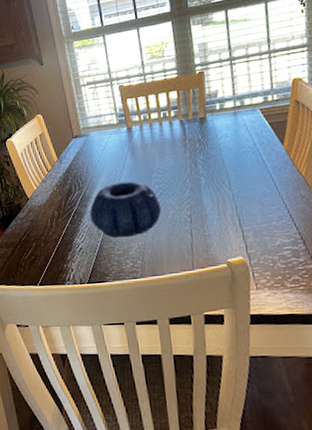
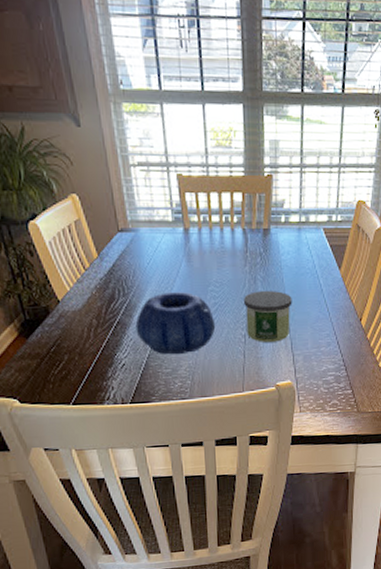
candle: none [186,171,236,221] -> present [244,291,292,342]

